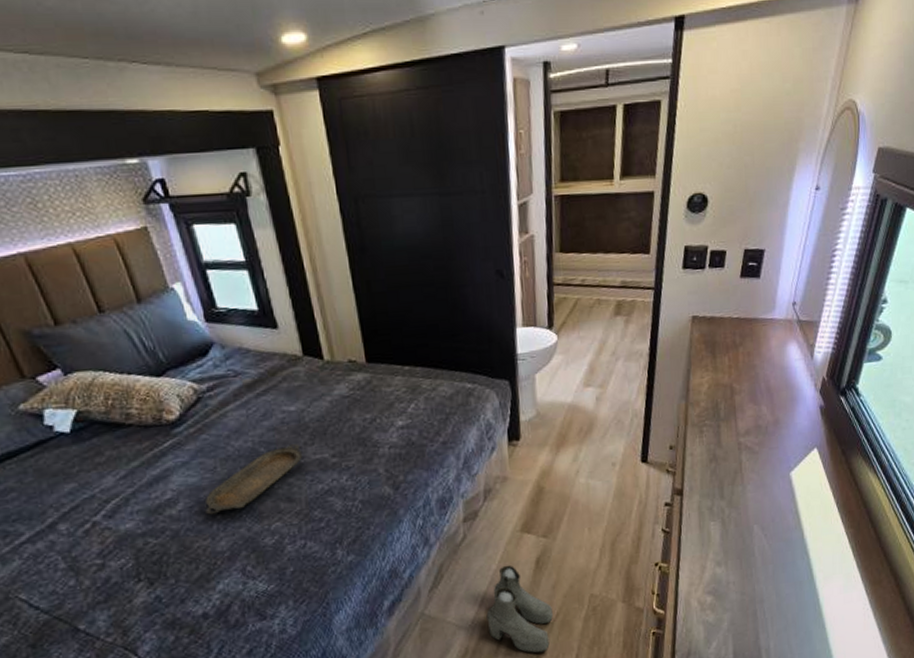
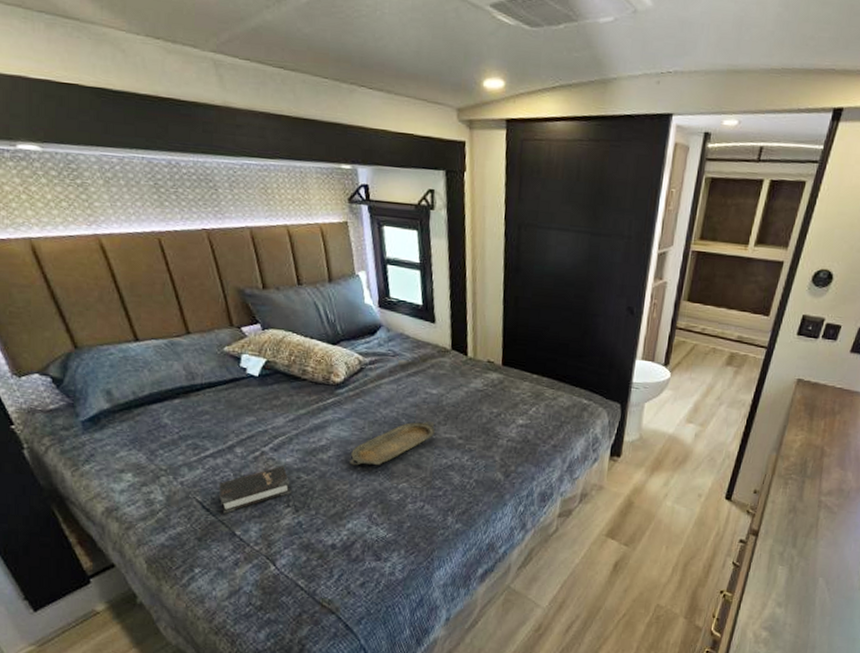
hardback book: none [45,534,140,608] -> present [219,466,291,514]
boots: present [486,564,553,654] -> none [562,562,621,645]

